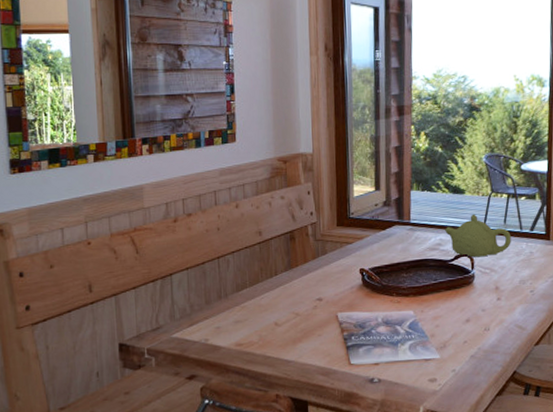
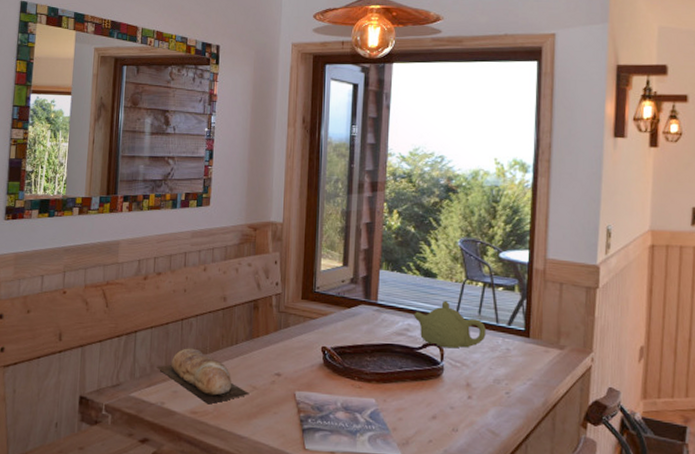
bread loaf: none [195,284,293,336] -> present [155,348,250,405]

